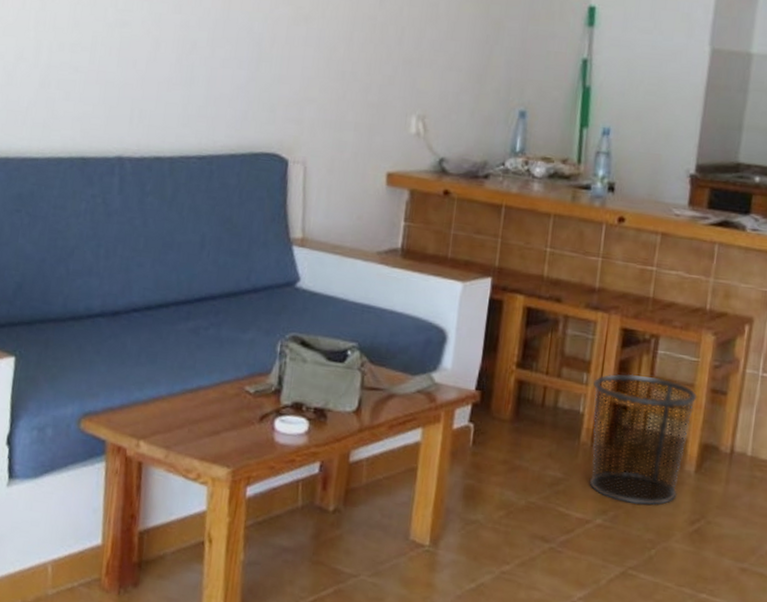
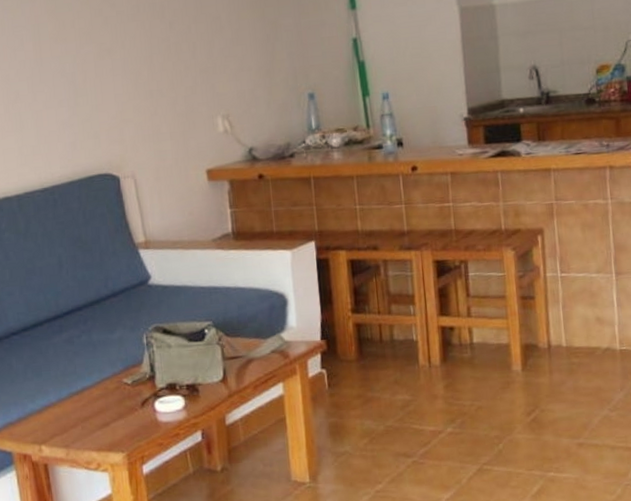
waste bin: present [589,374,698,506] -> none [420,296,511,409]

